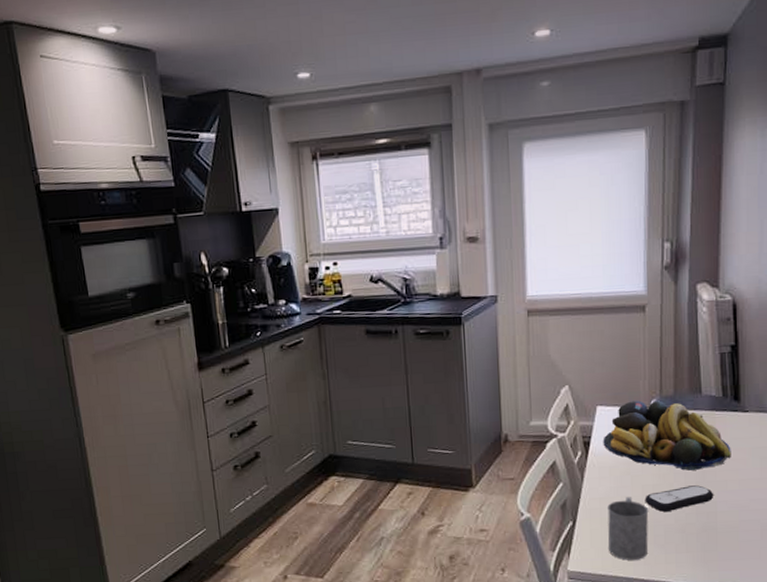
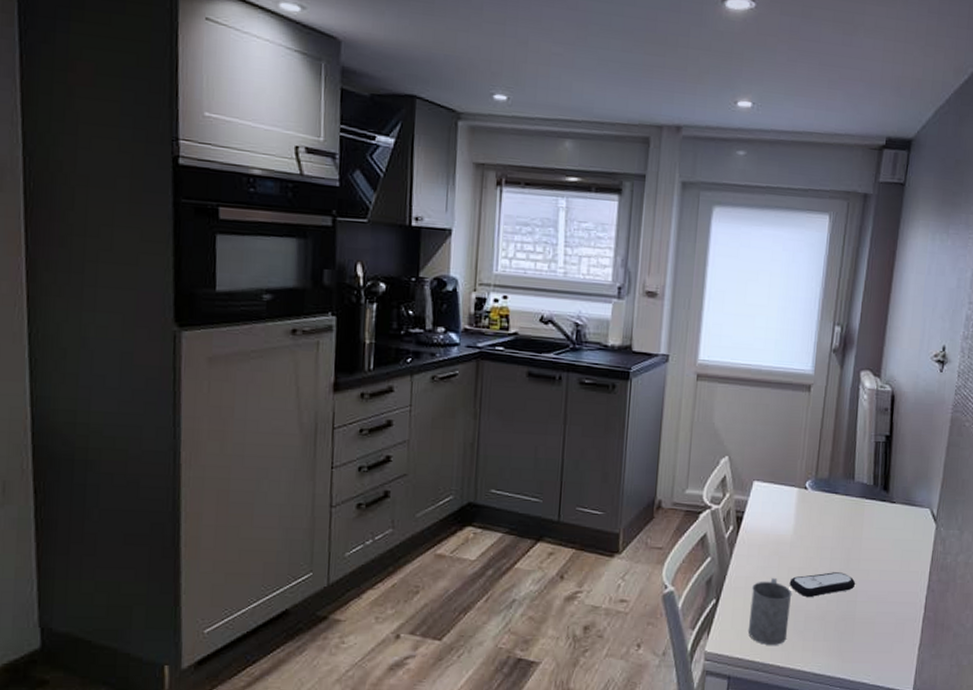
fruit bowl: present [603,400,731,471] -> none [755,479,876,557]

